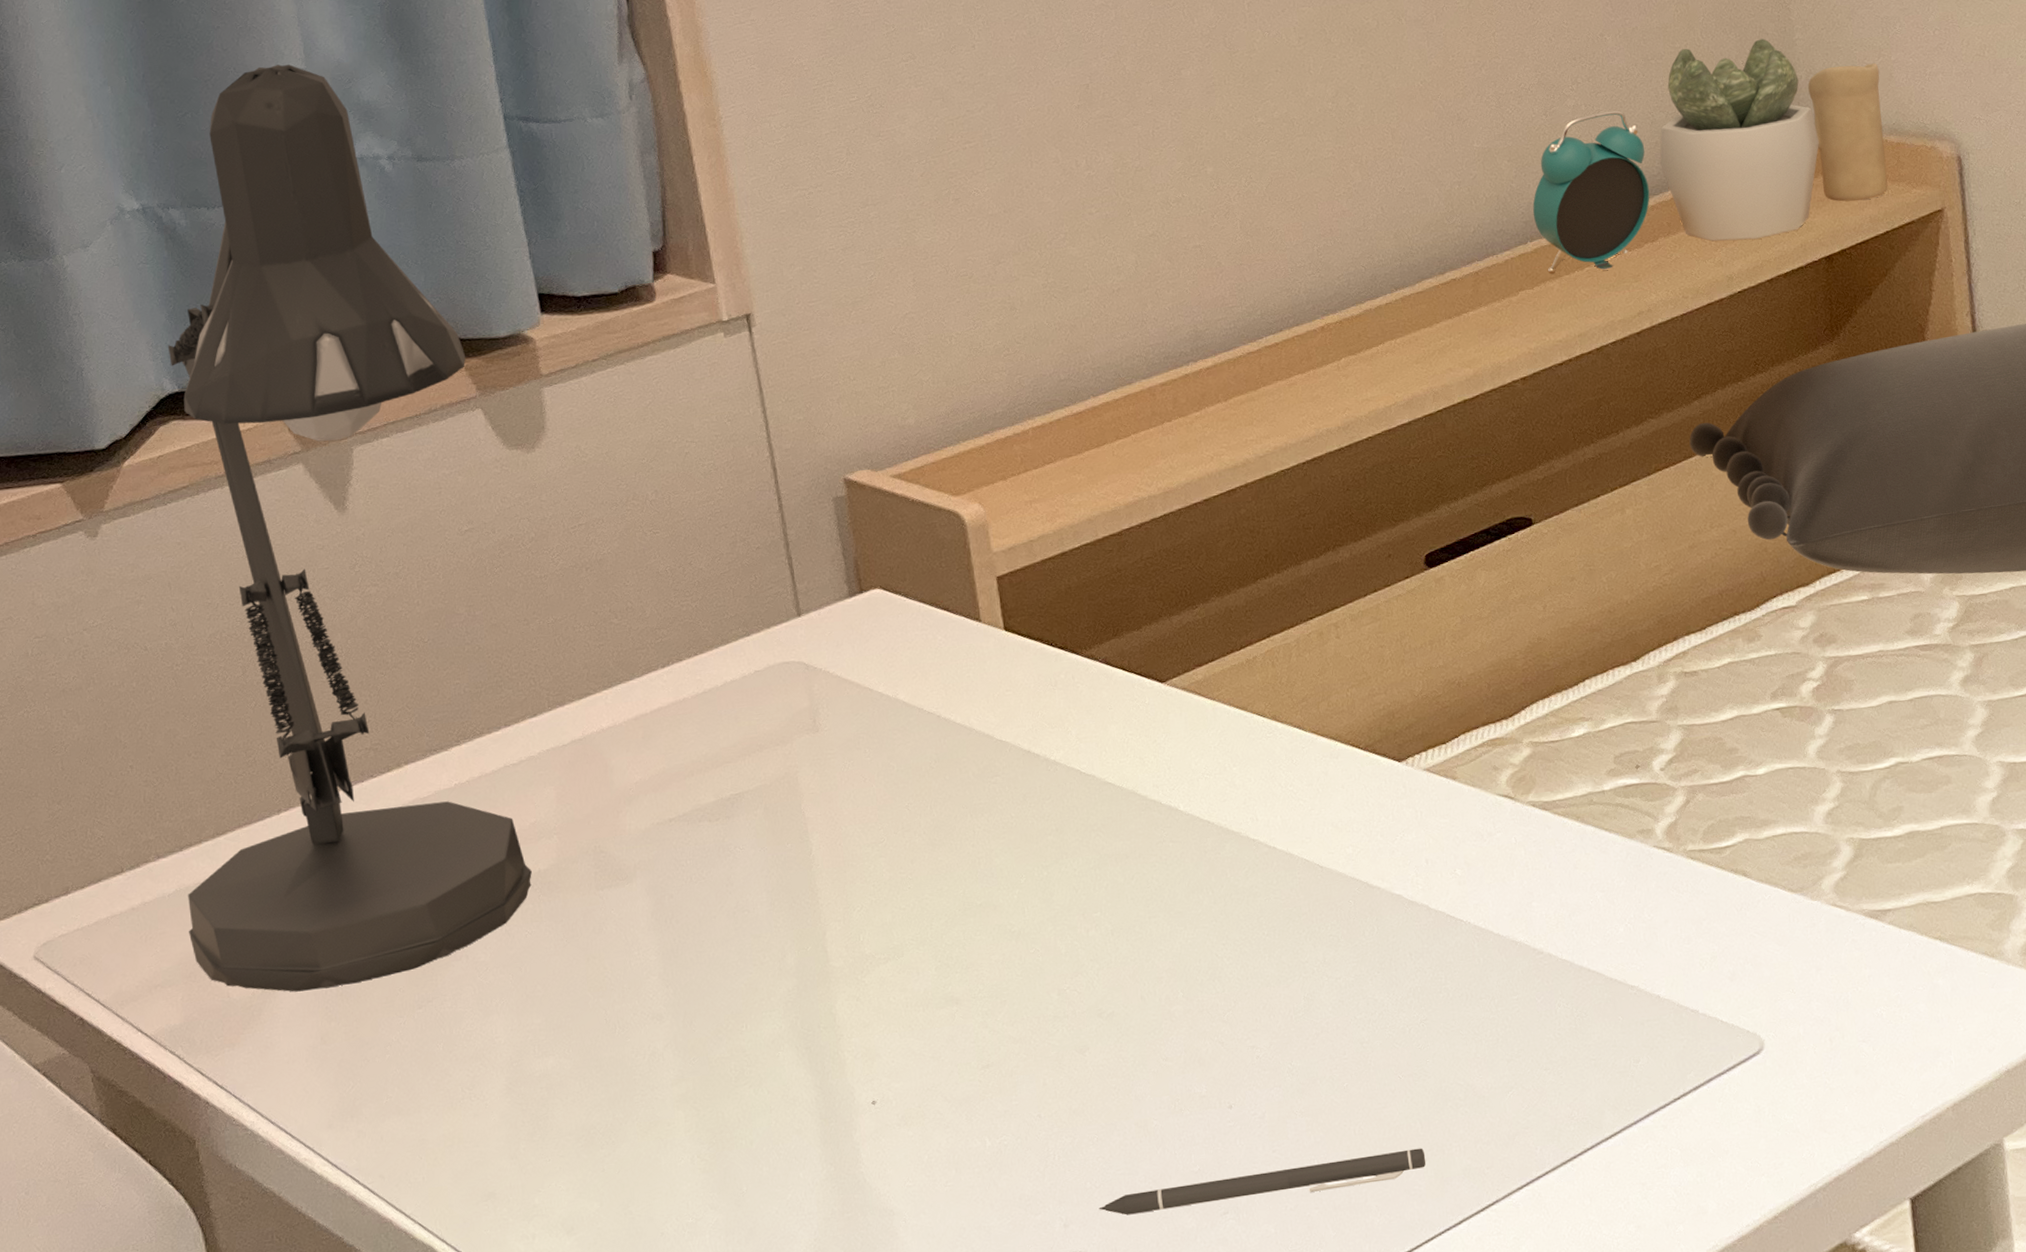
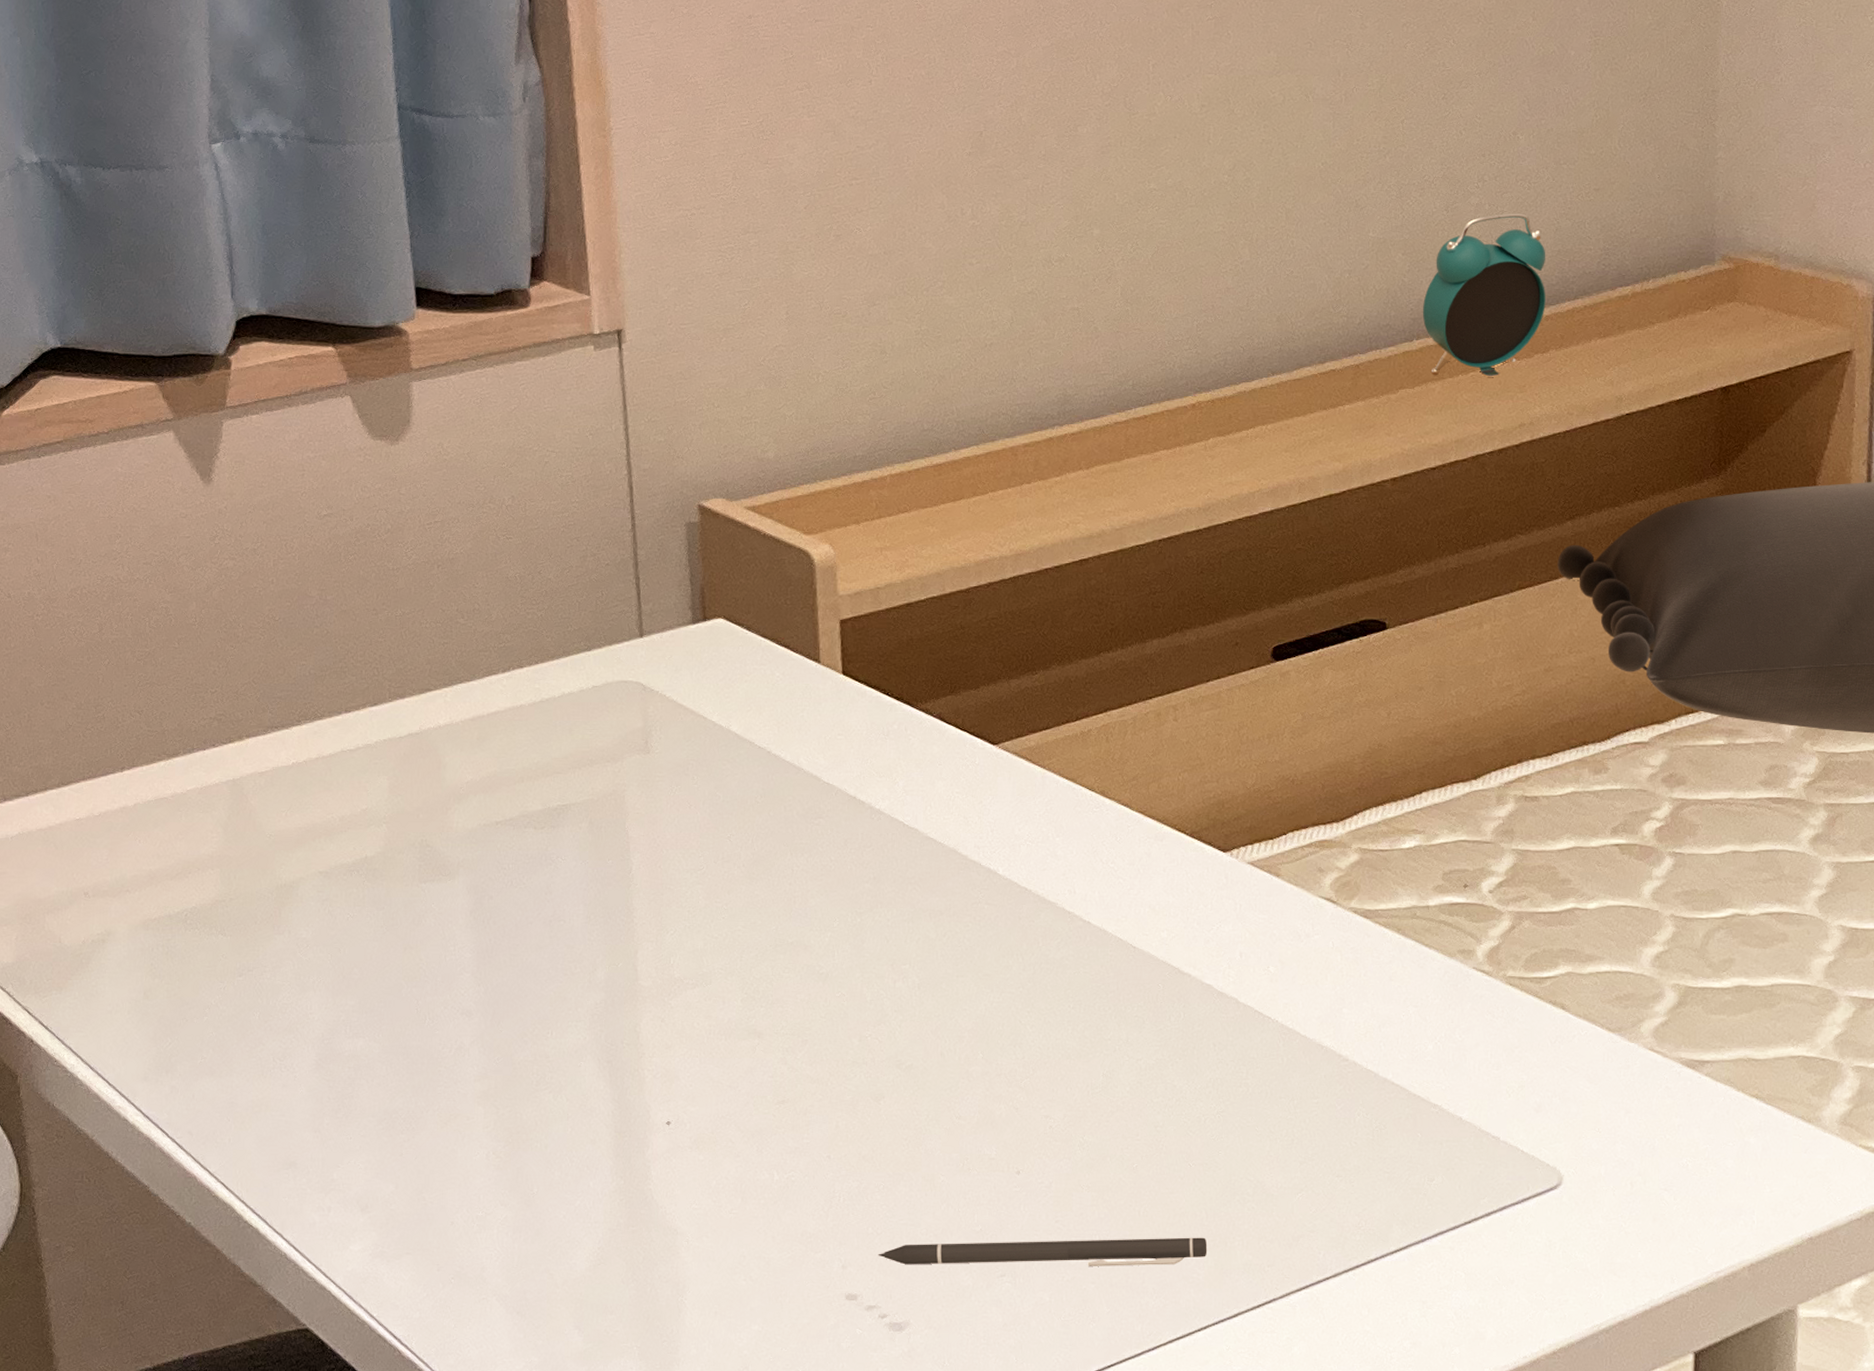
desk lamp: present [167,64,532,992] -> none [28,32,359,946]
succulent plant: present [1660,39,1819,242] -> none [1560,154,1729,362]
candle: present [1808,63,1888,202] -> none [1725,190,1802,332]

